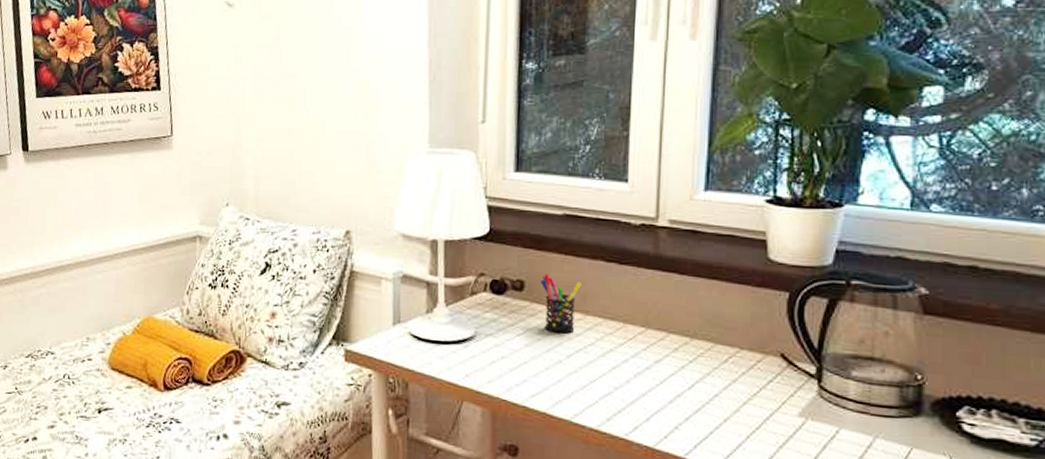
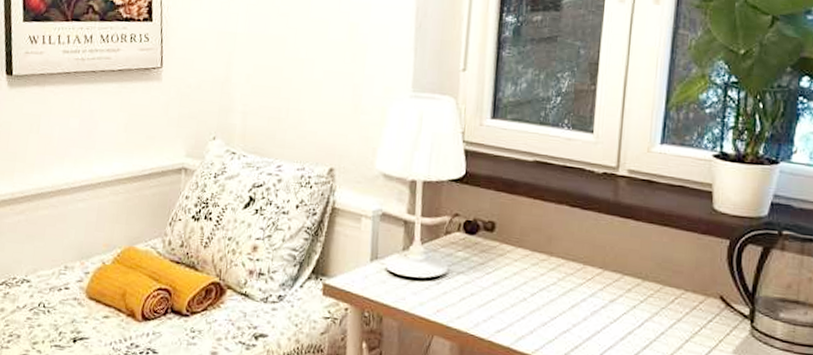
pen holder: present [540,273,582,334] -> none [509,216,548,273]

